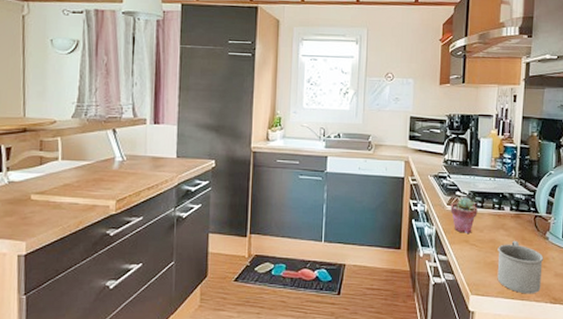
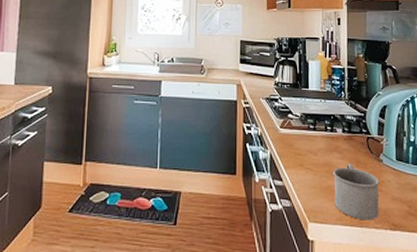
potted succulent: present [450,197,478,233] -> none [283,120,311,157]

